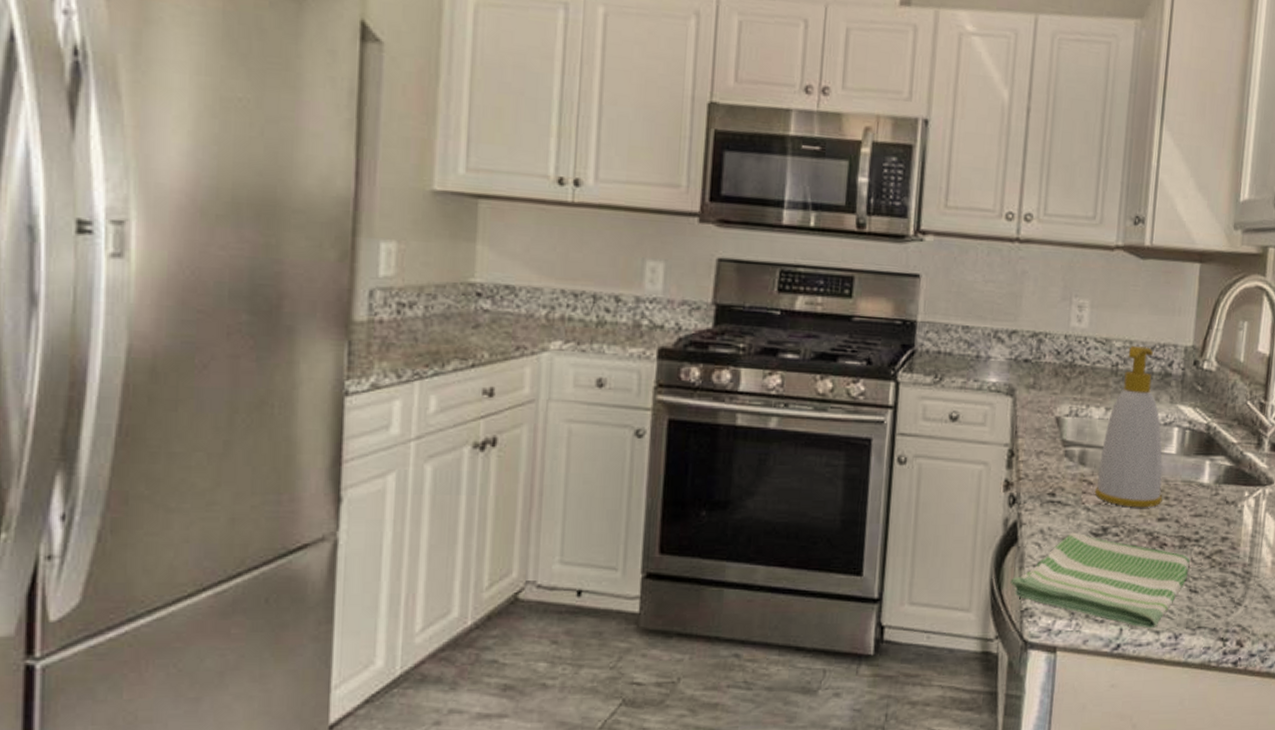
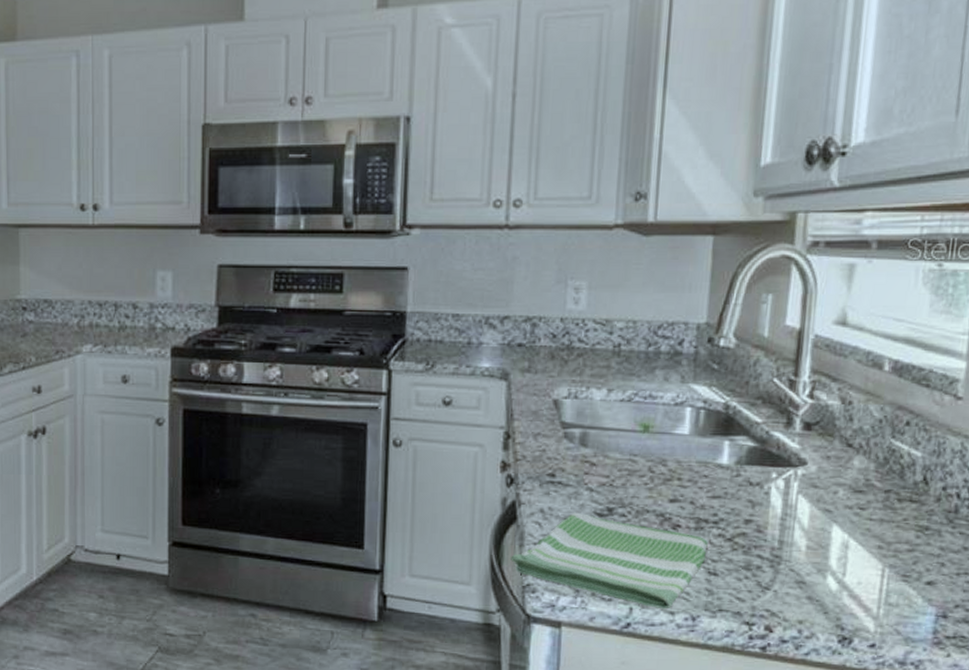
soap bottle: present [1094,346,1163,508] -> none [598,326,675,489]

